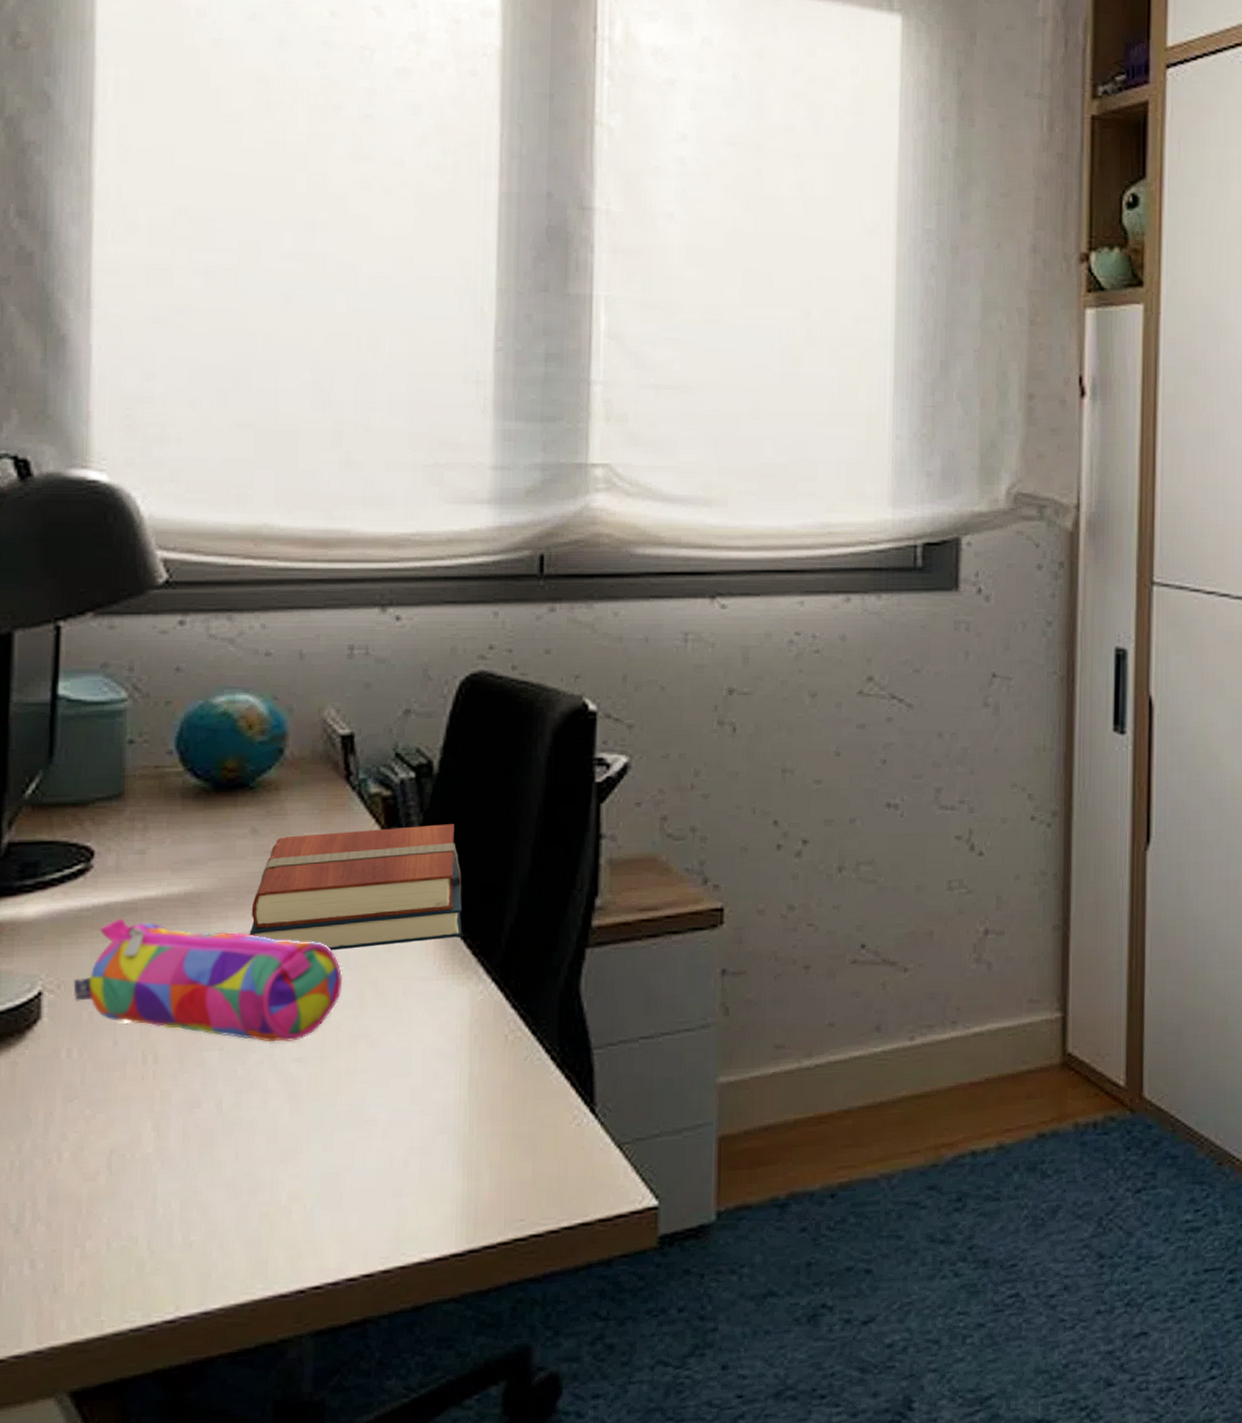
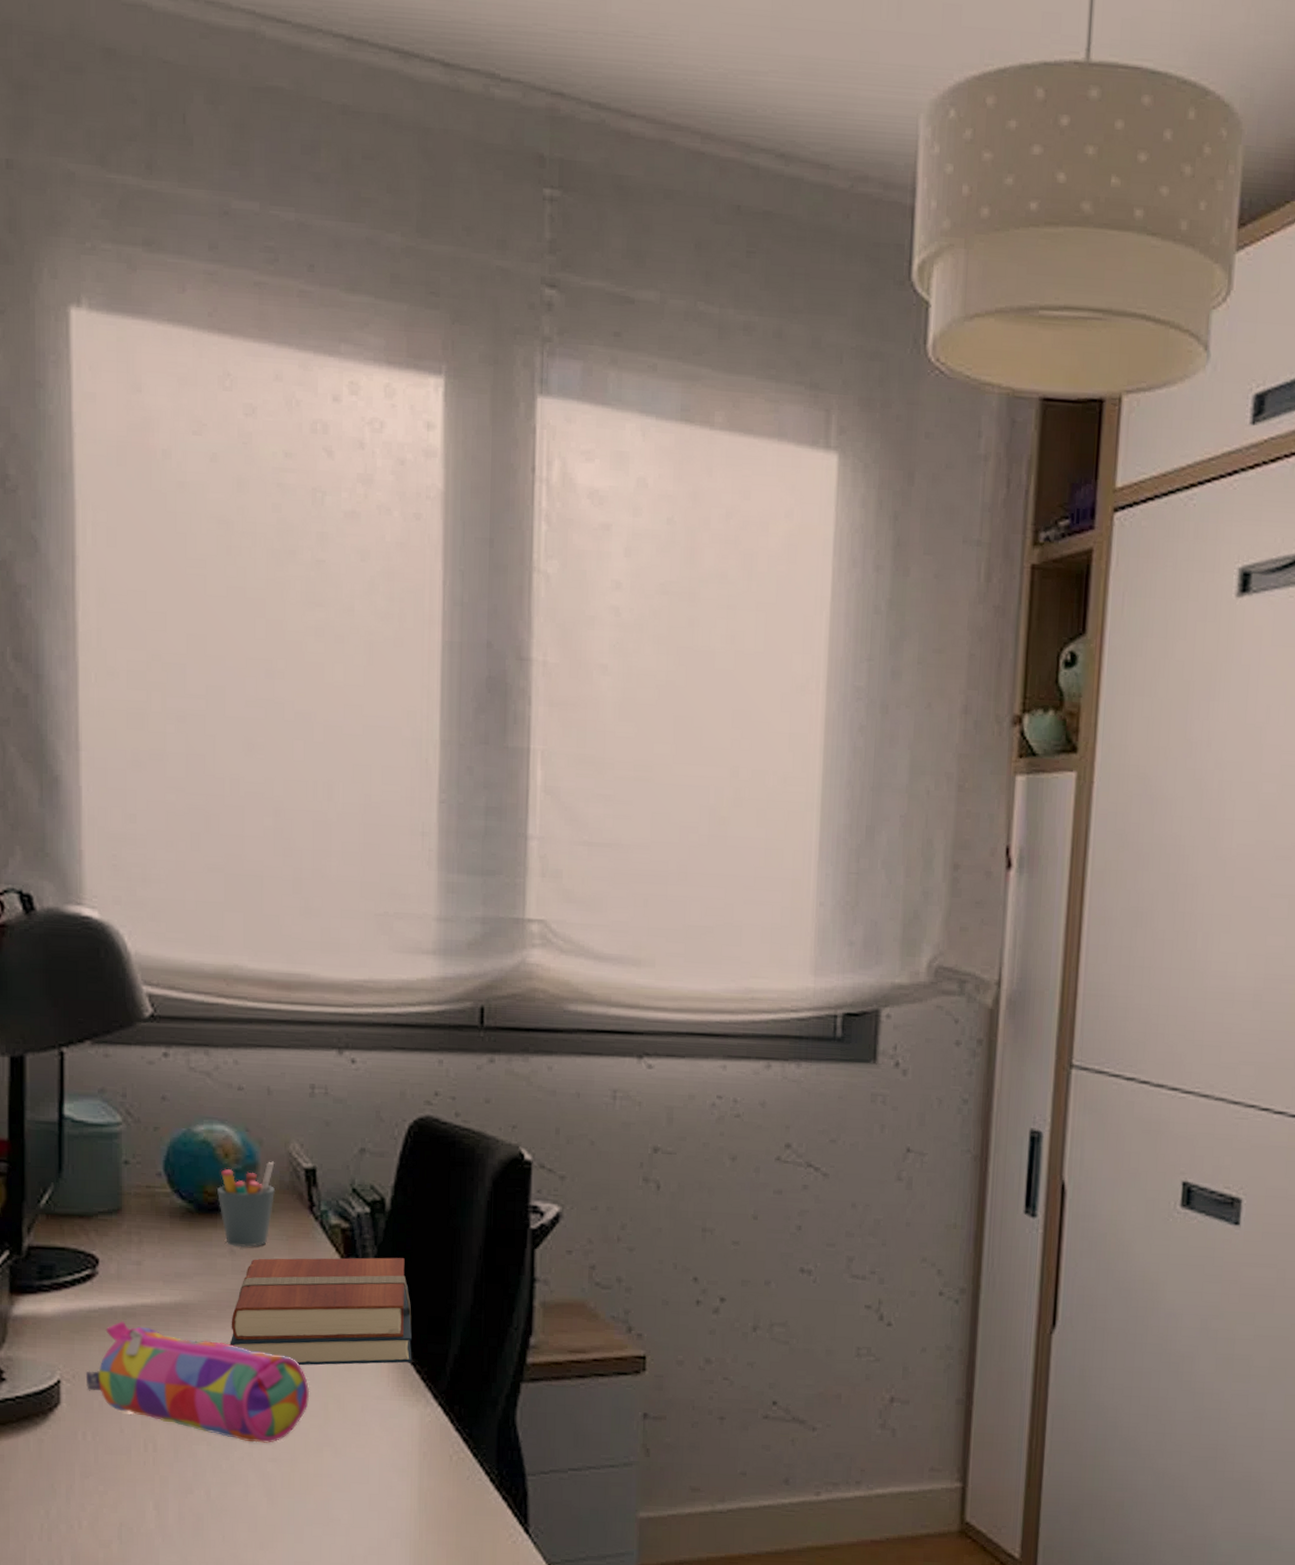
pen holder: none [239,730,307,826] -> present [217,1161,276,1248]

